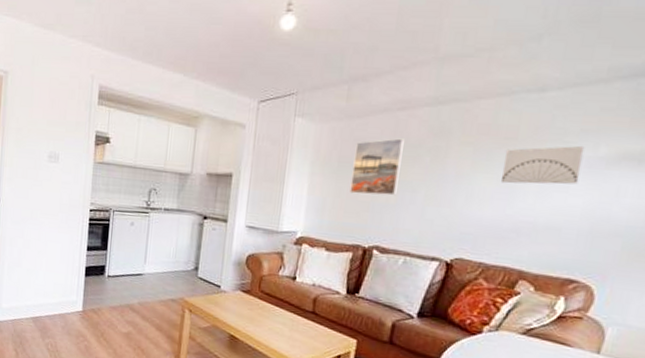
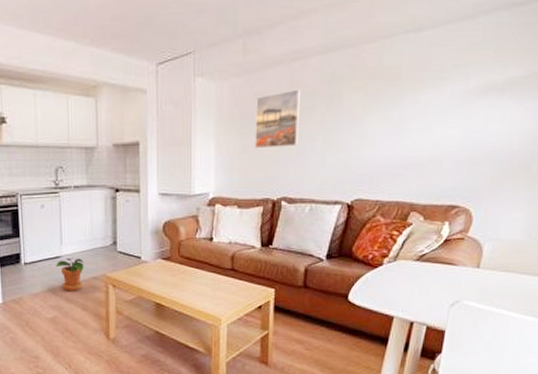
potted plant: none [137,277,164,311] -> present [56,257,84,291]
wall art: present [500,145,585,185] -> none [388,80,458,123]

